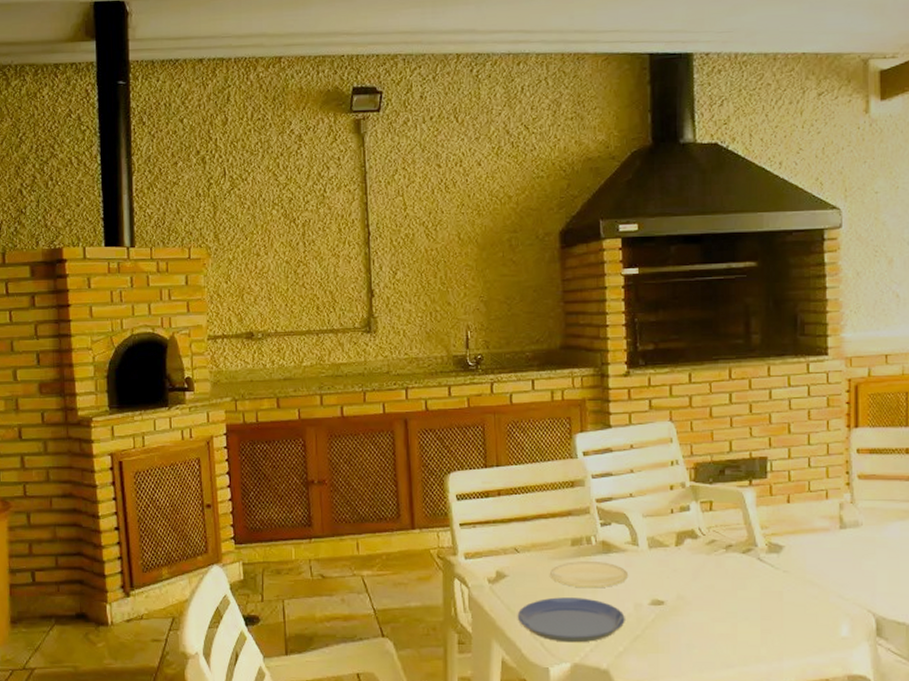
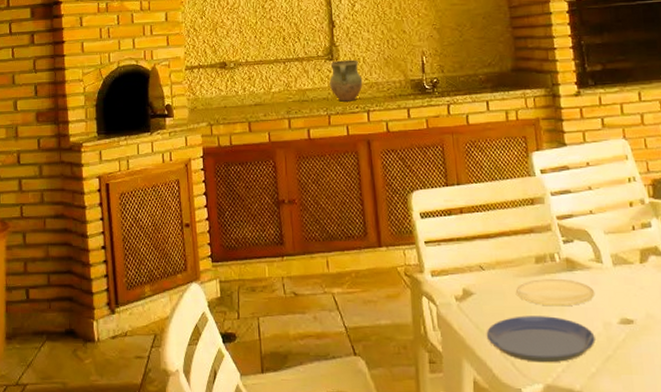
ceramic jug: none [366,332,402,378] -> present [330,59,363,102]

